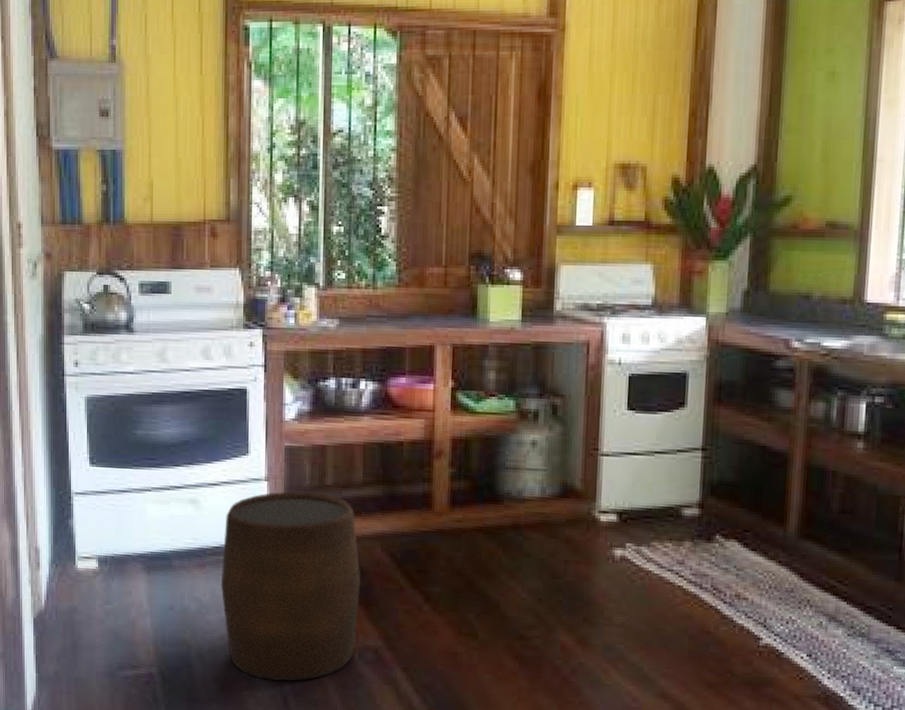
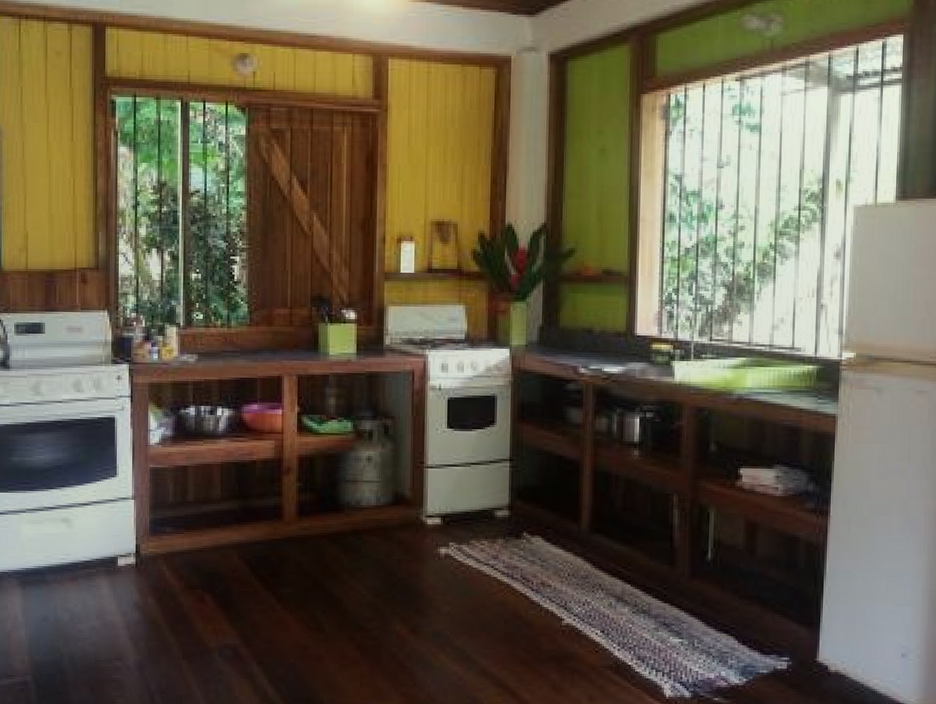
stool: present [220,491,360,682] -> none [91,507,219,682]

